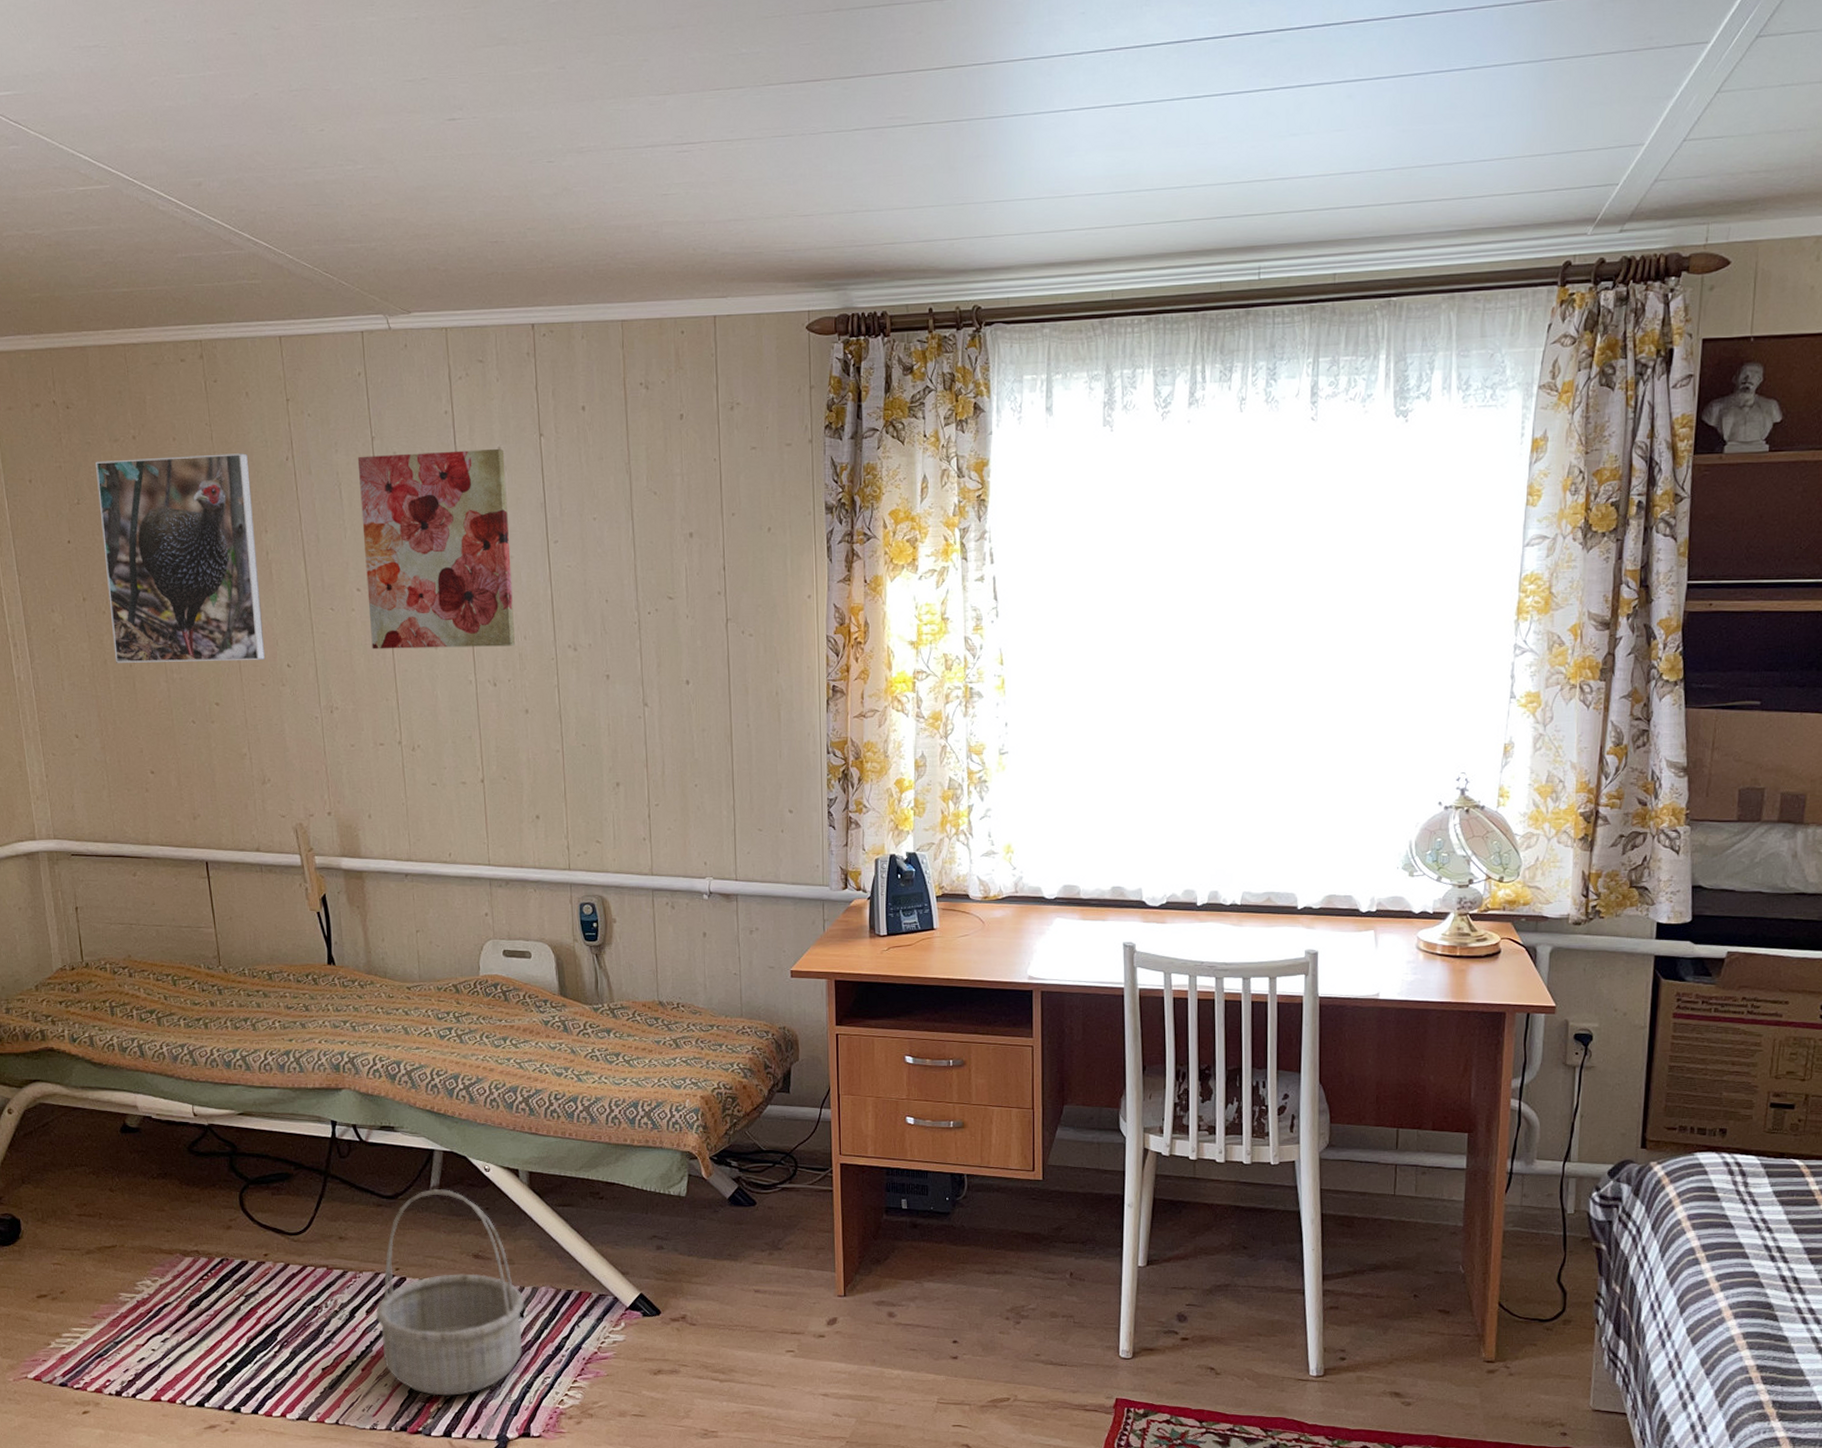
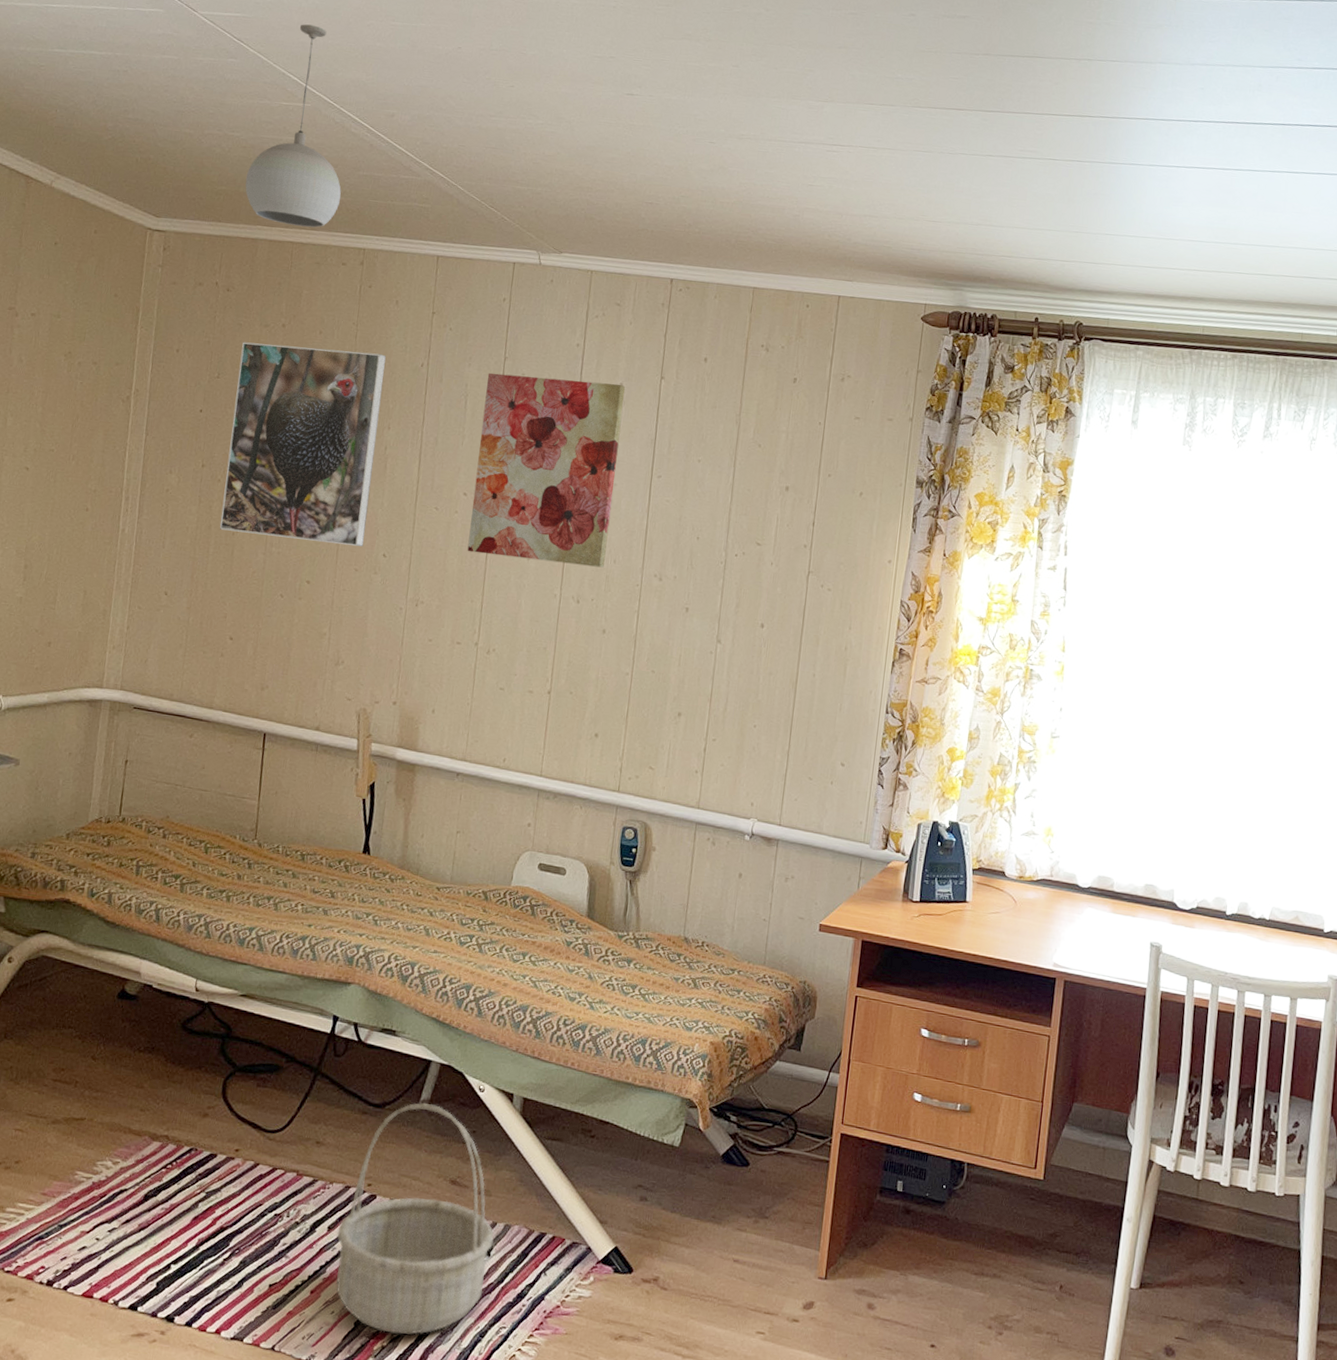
pendant light: none [58,92,164,326] -> present [245,24,341,228]

